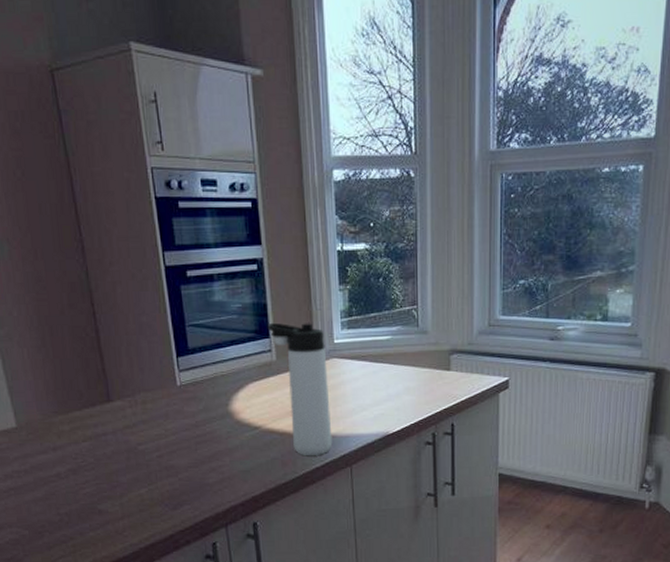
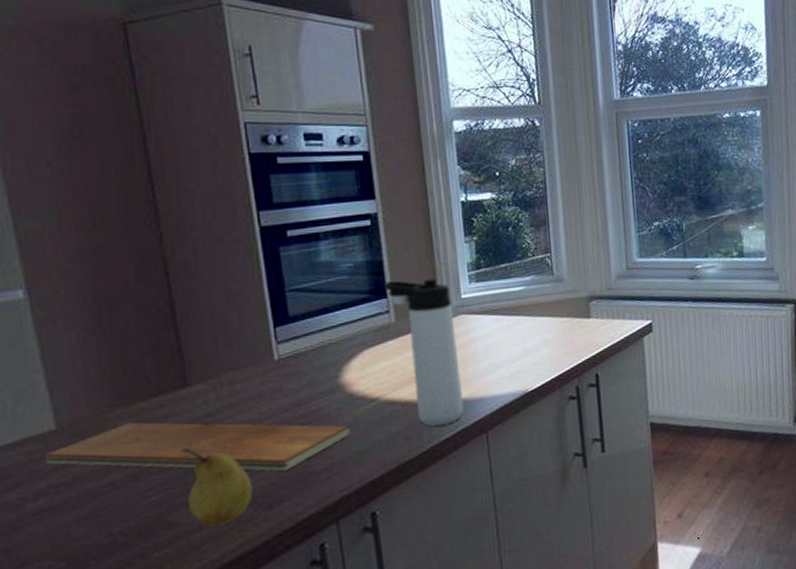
chopping board: none [9,427,238,480] -> present [44,422,351,471]
fruit: none [107,452,161,518] -> present [182,447,253,527]

